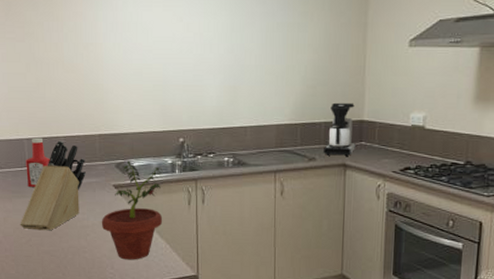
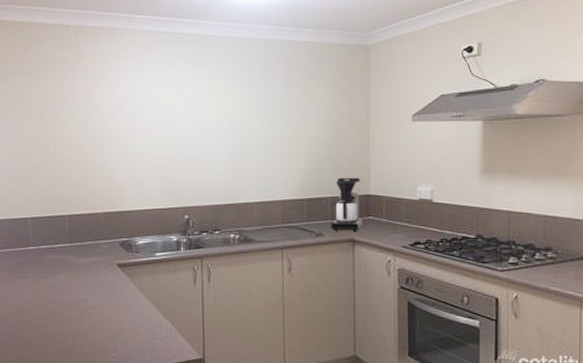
knife block: present [20,140,86,231] -> none [21,219,90,313]
ketchup bottle: present [25,137,50,188] -> none [29,216,54,268]
potted plant: present [101,160,163,260] -> none [104,239,168,343]

